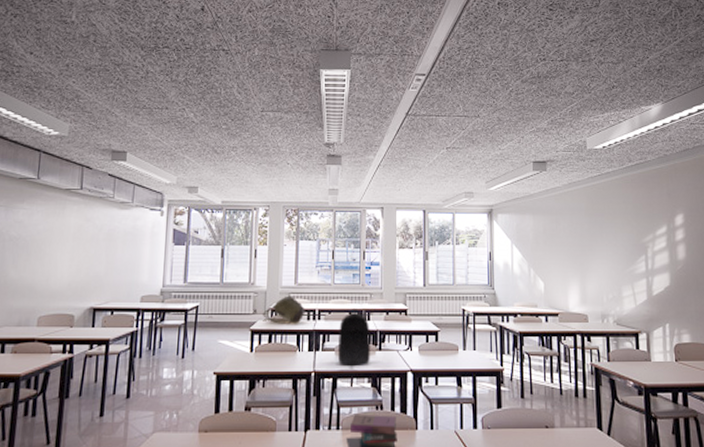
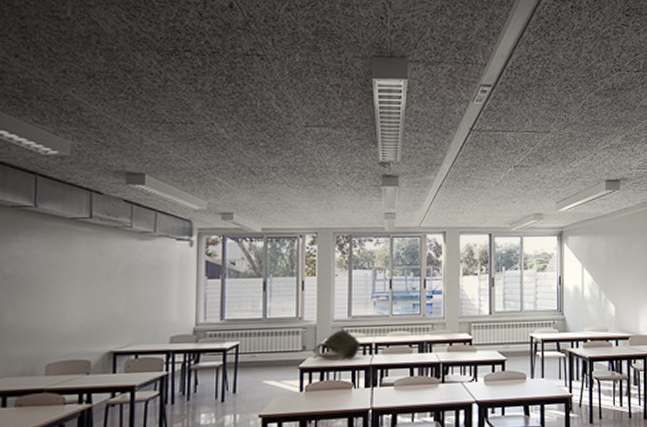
backpack: present [338,307,370,365] -> none [398,339,432,400]

